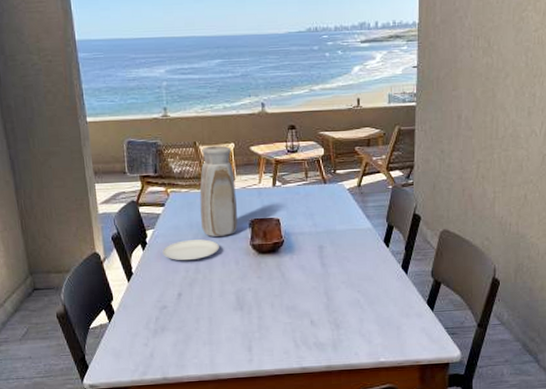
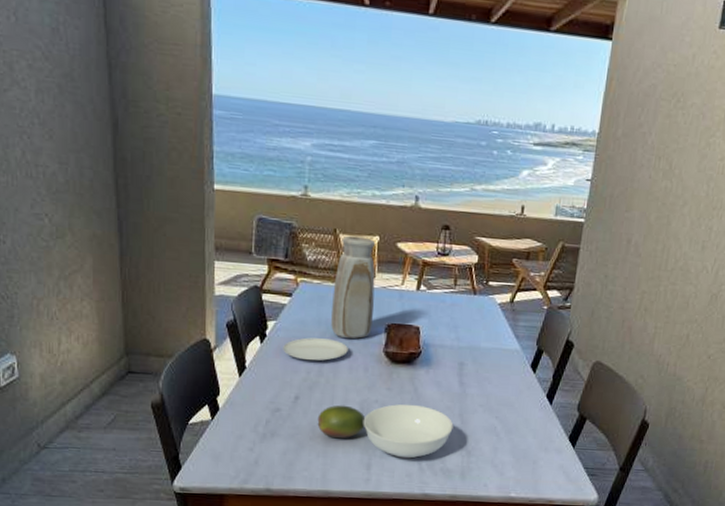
fruit: none [200,296,243,327] -> present [317,405,365,439]
bowl: none [240,288,321,338] -> present [363,404,454,459]

